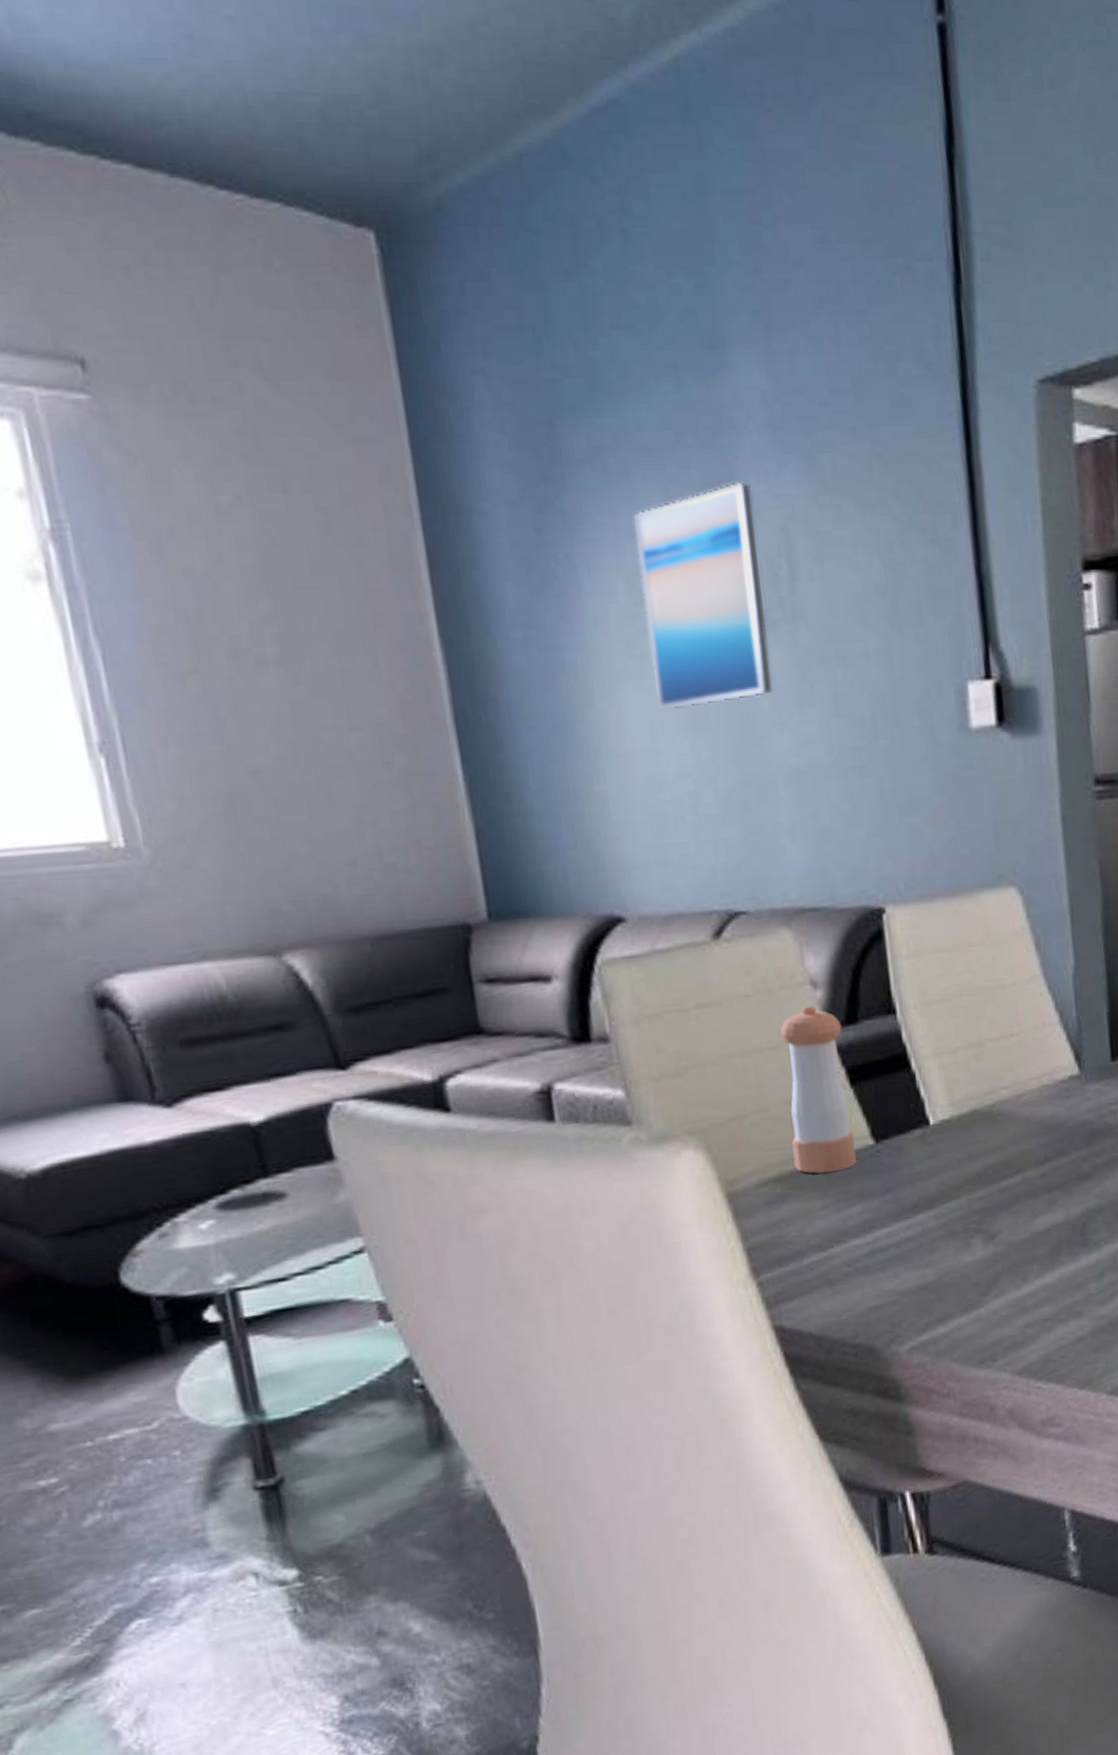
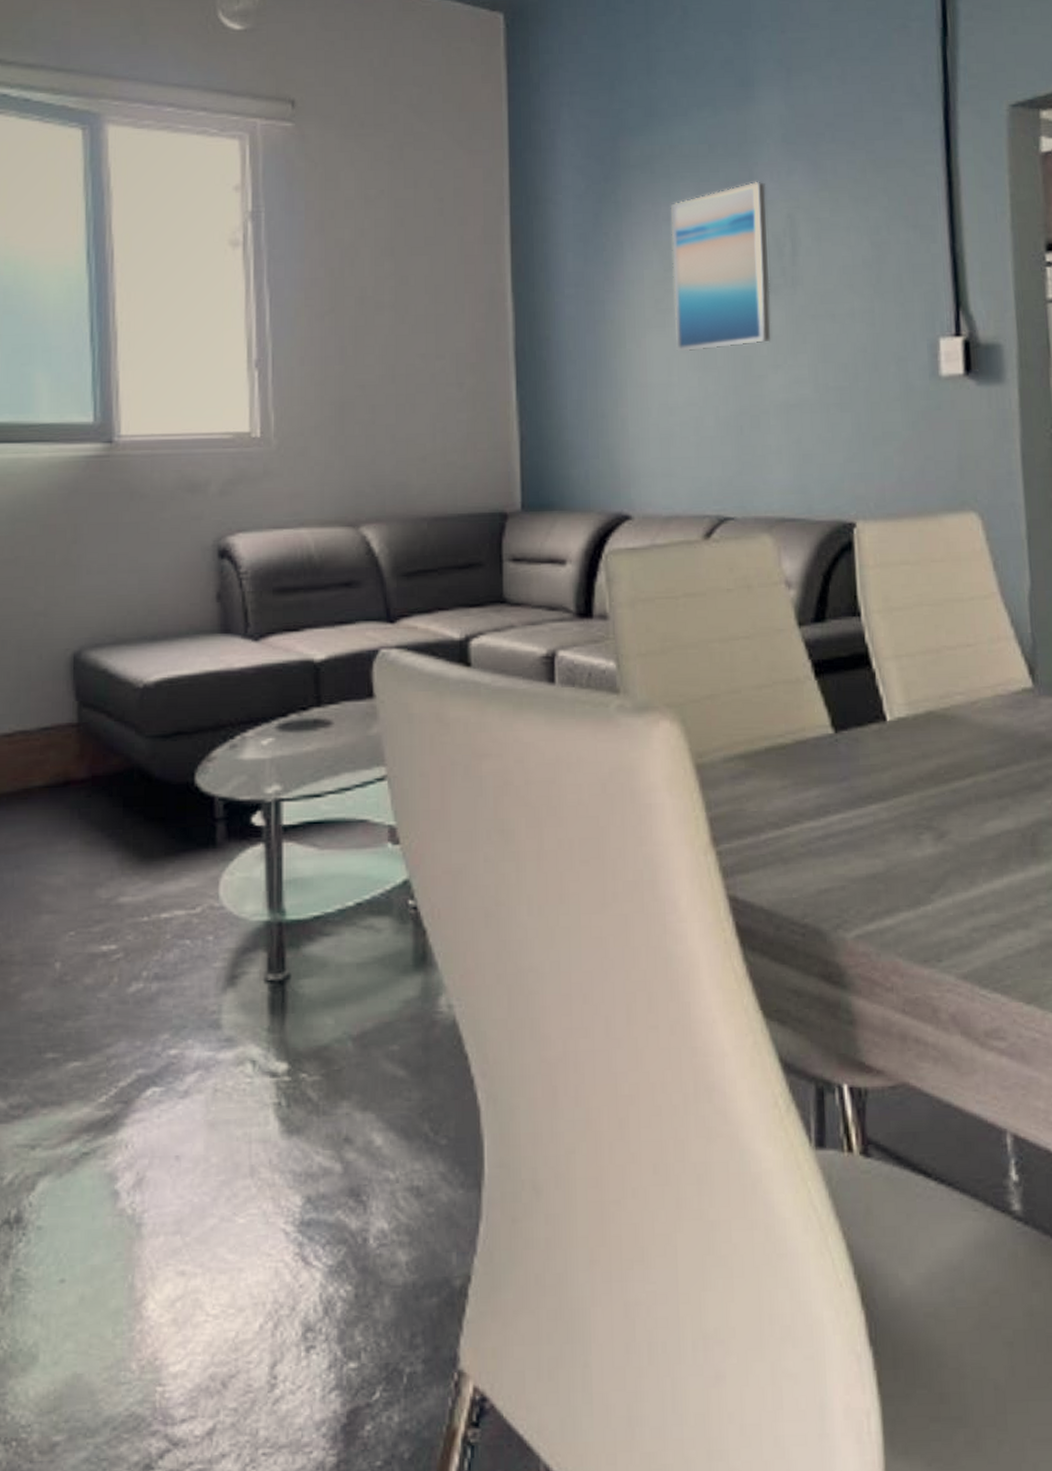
pepper shaker: present [780,1005,856,1174] -> none [755,603,816,755]

